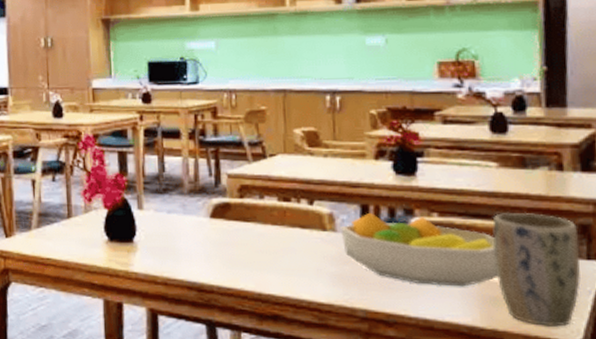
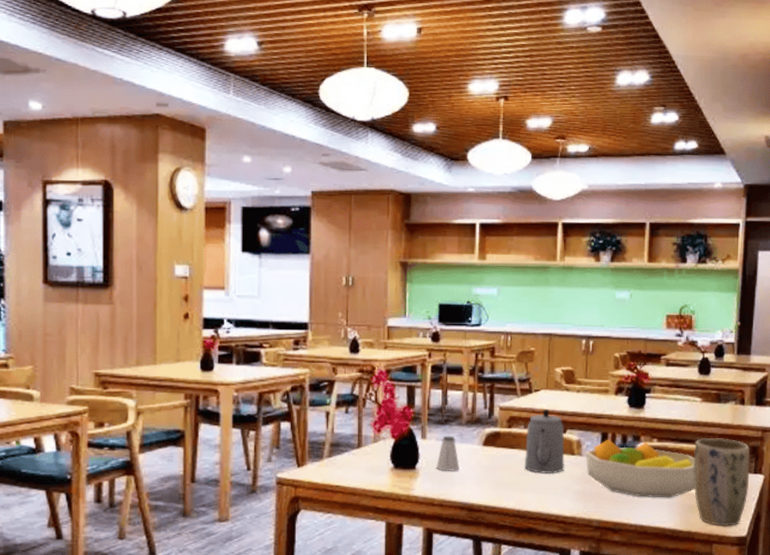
saltshaker: none [156,206,184,246] -> present [436,435,460,471]
teapot: none [262,177,316,253] -> present [524,409,565,475]

